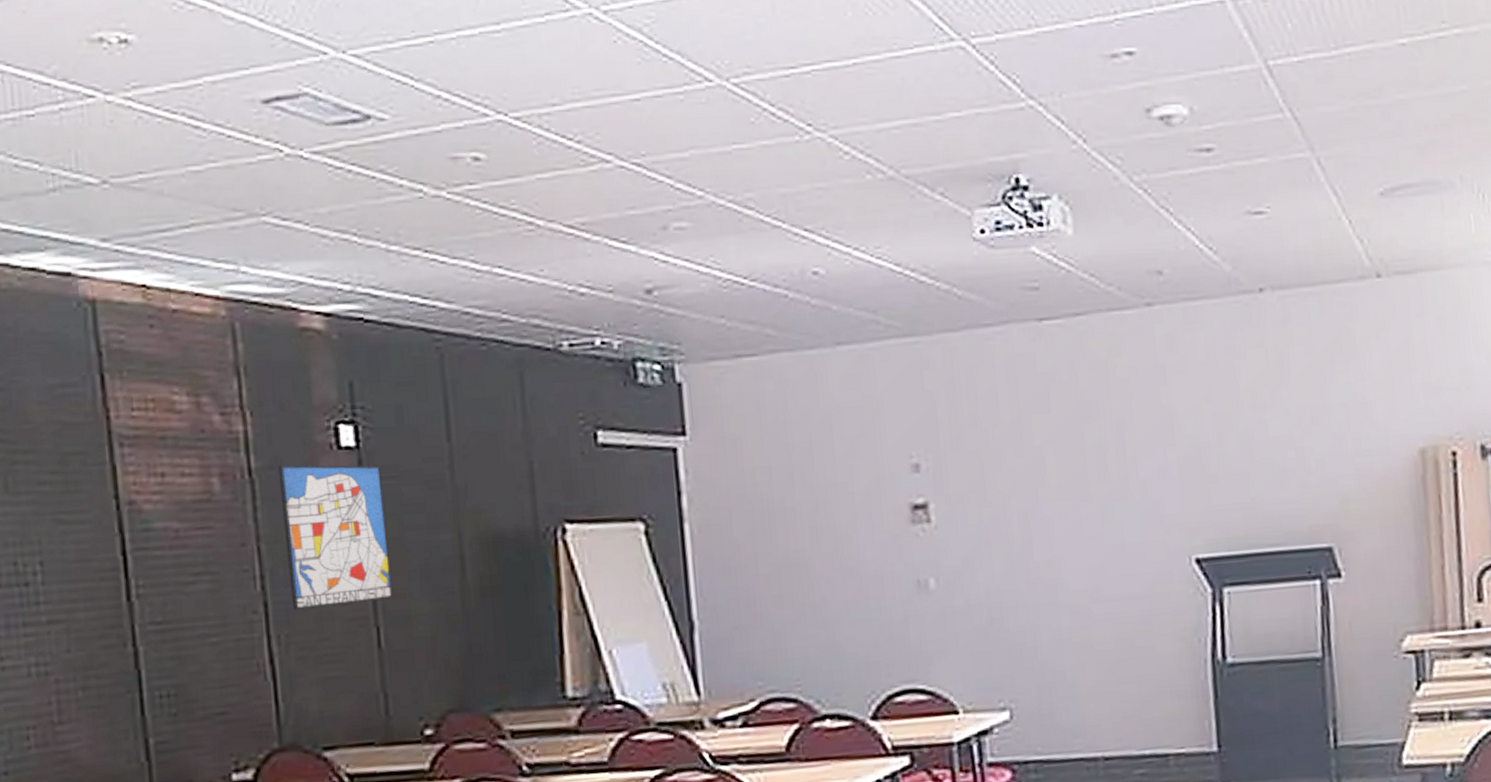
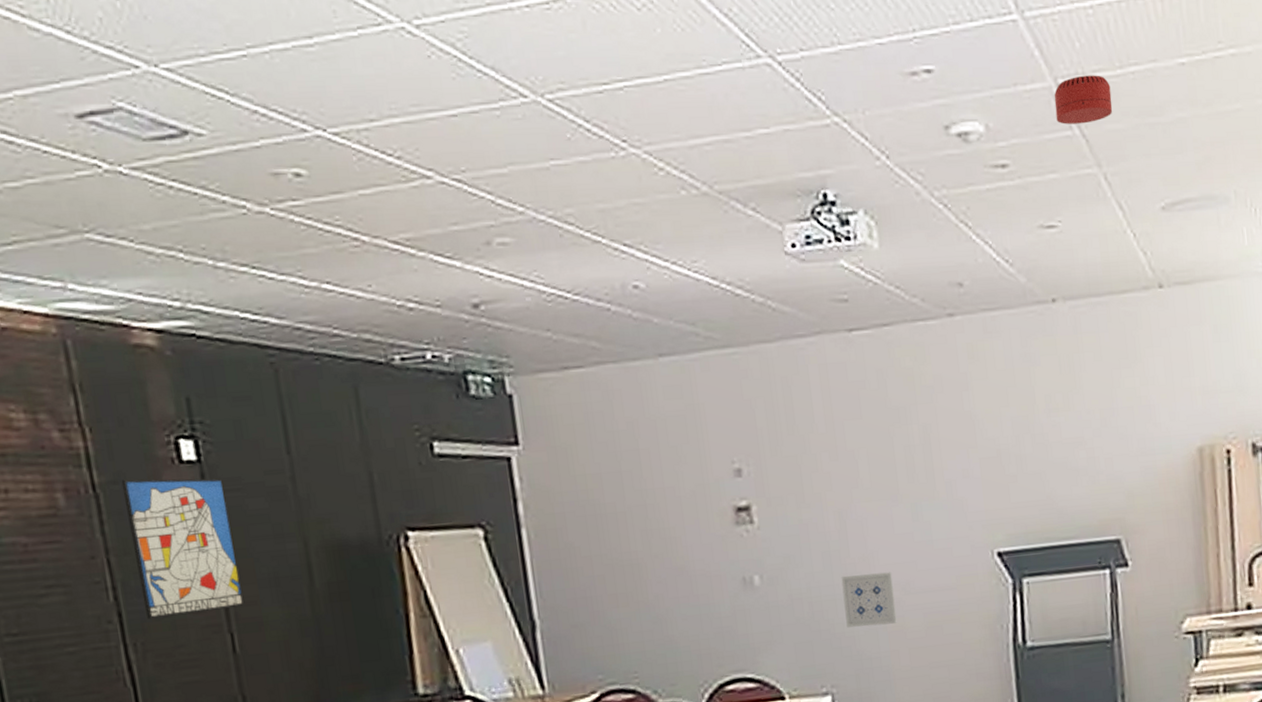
wall art: none [1023,577,1084,637] -> present [841,572,897,628]
smoke detector: none [1263,56,1327,107] -> present [1054,75,1113,125]

